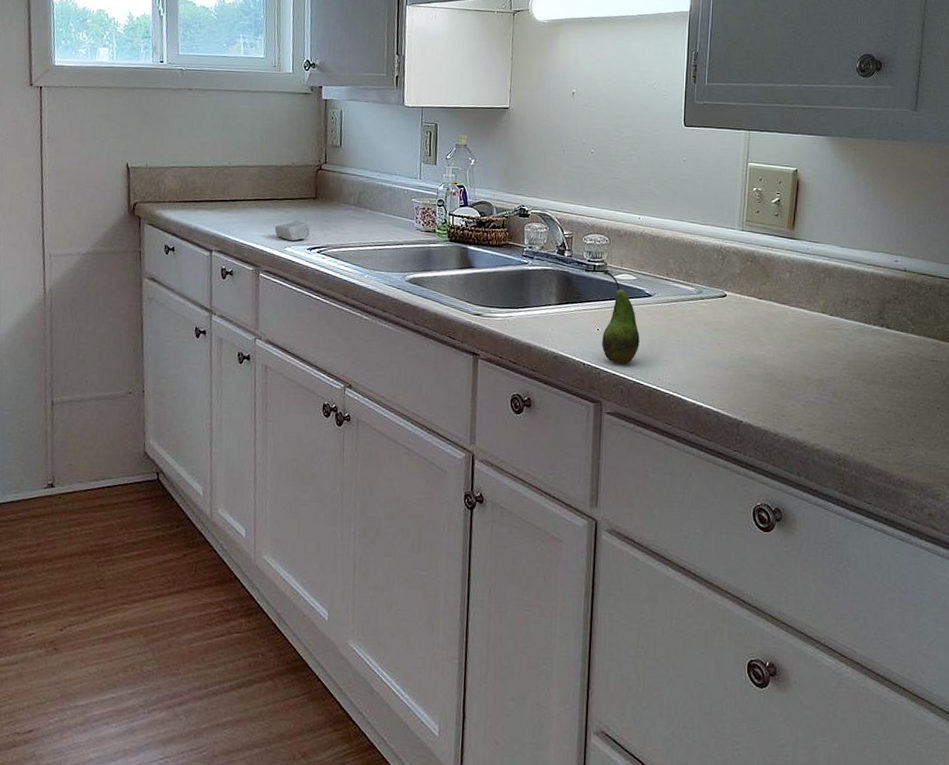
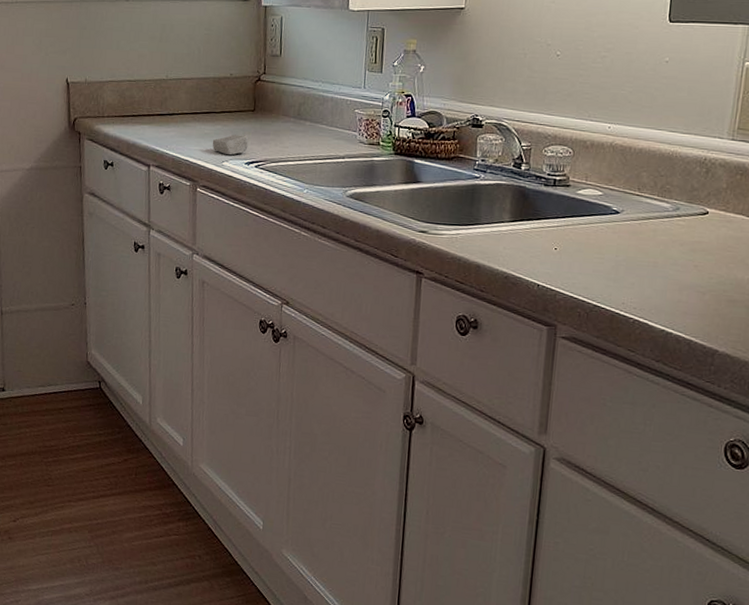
fruit: present [602,270,640,364] -> none [559,185,604,286]

